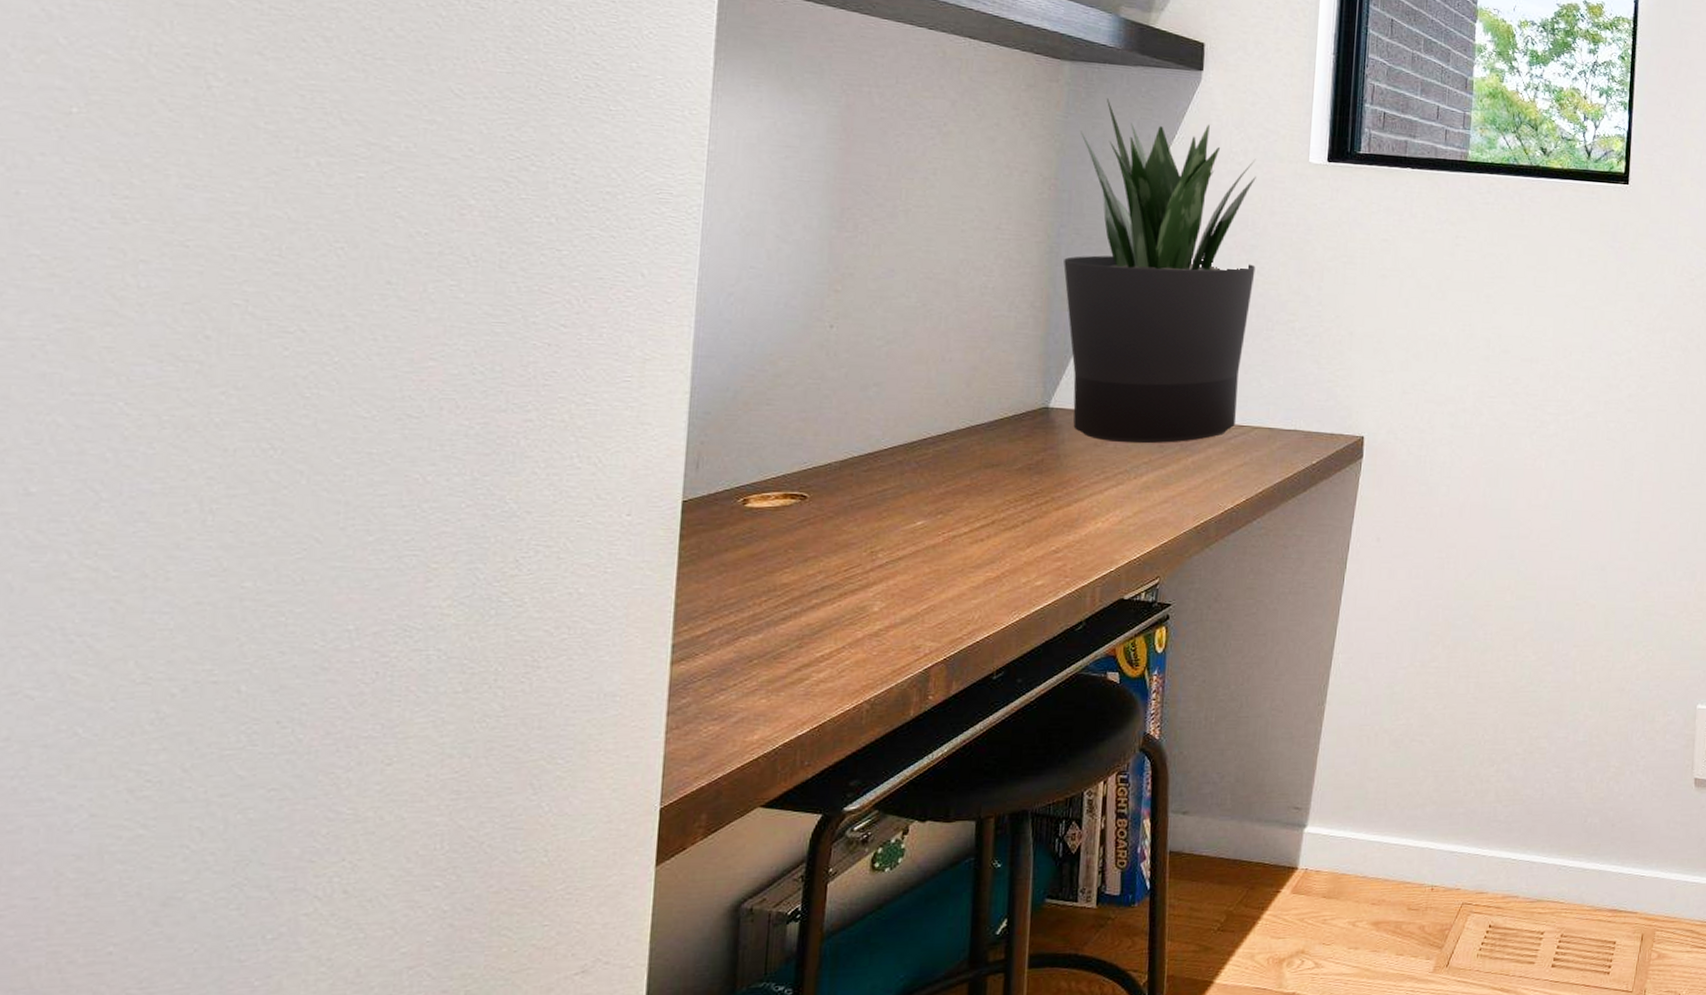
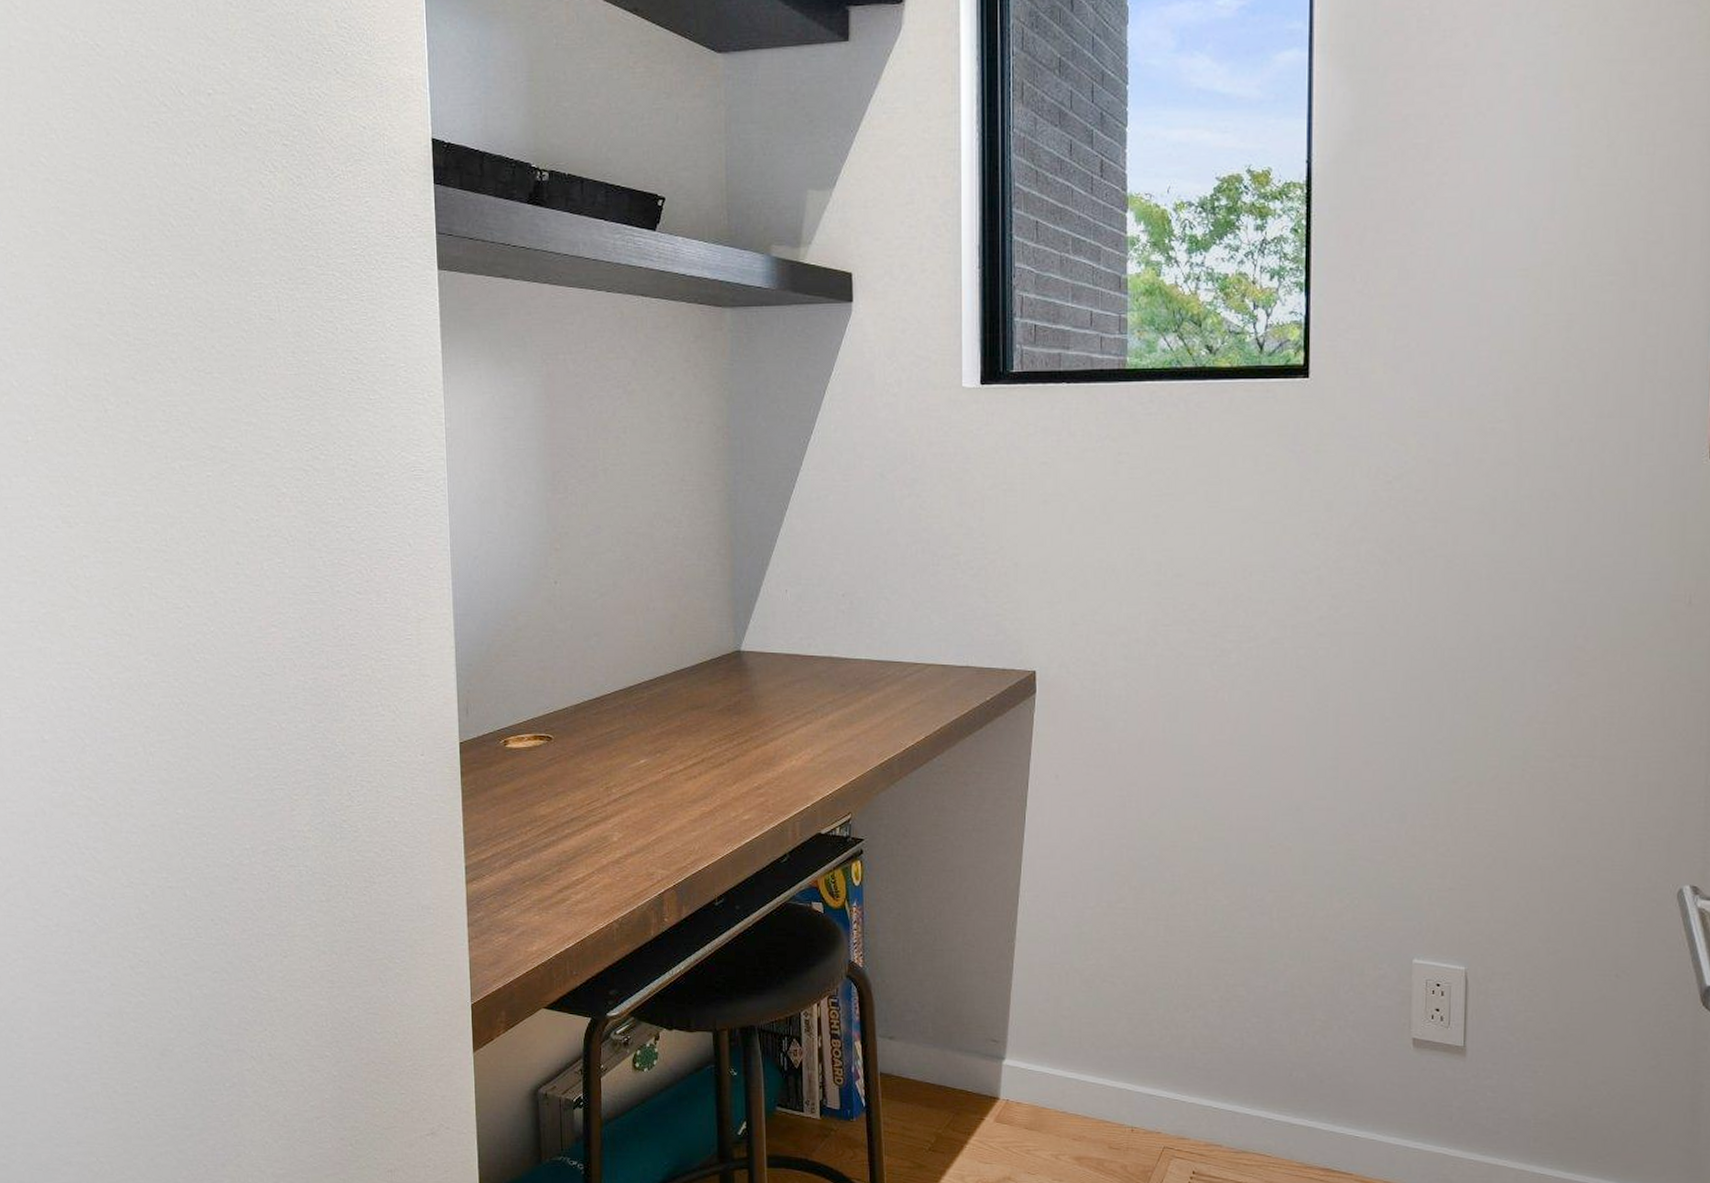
planter: present [1063,98,1256,444] -> none [742,341,918,684]

